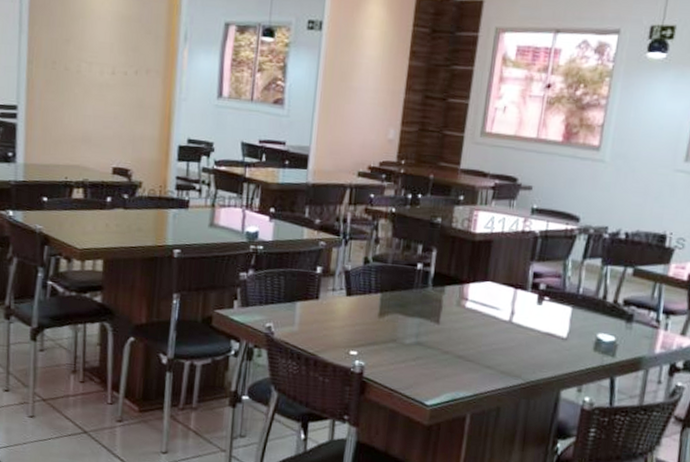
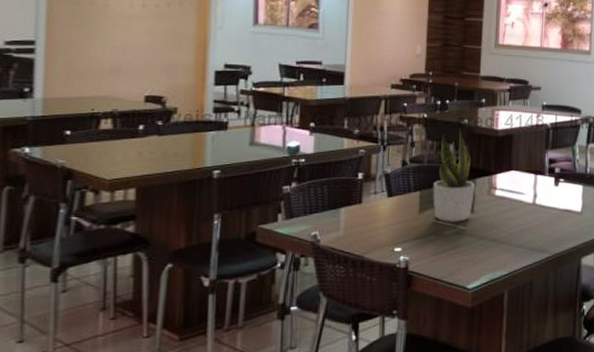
potted plant: none [395,227,443,332] -> present [433,127,475,222]

